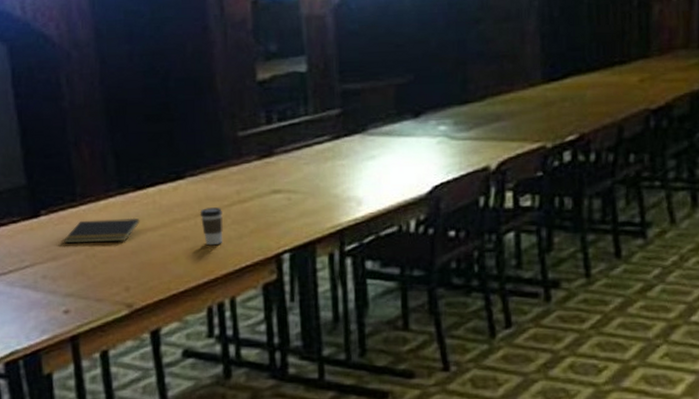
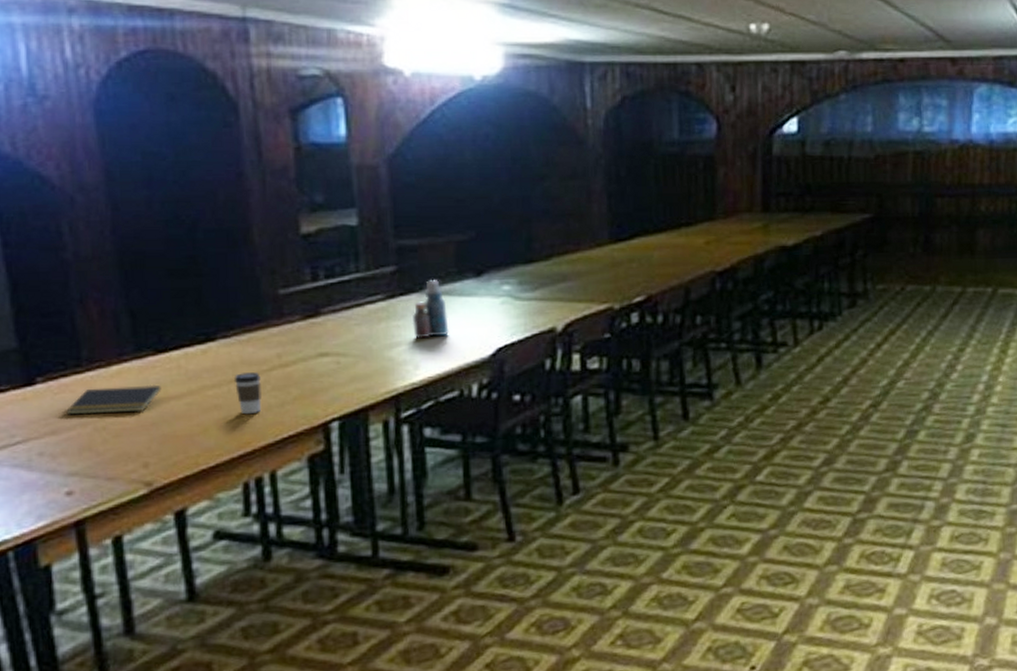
bottle: none [356,121,389,178] -> present [413,280,449,340]

